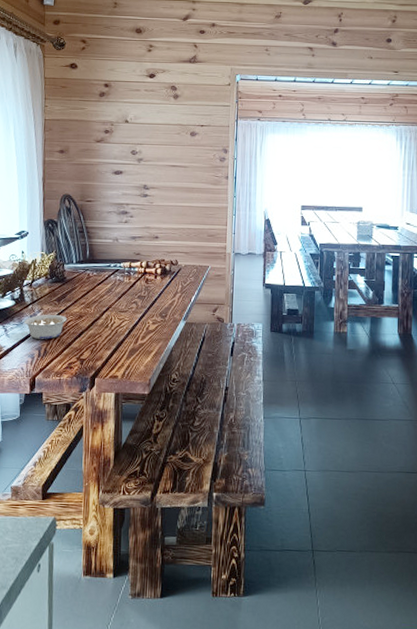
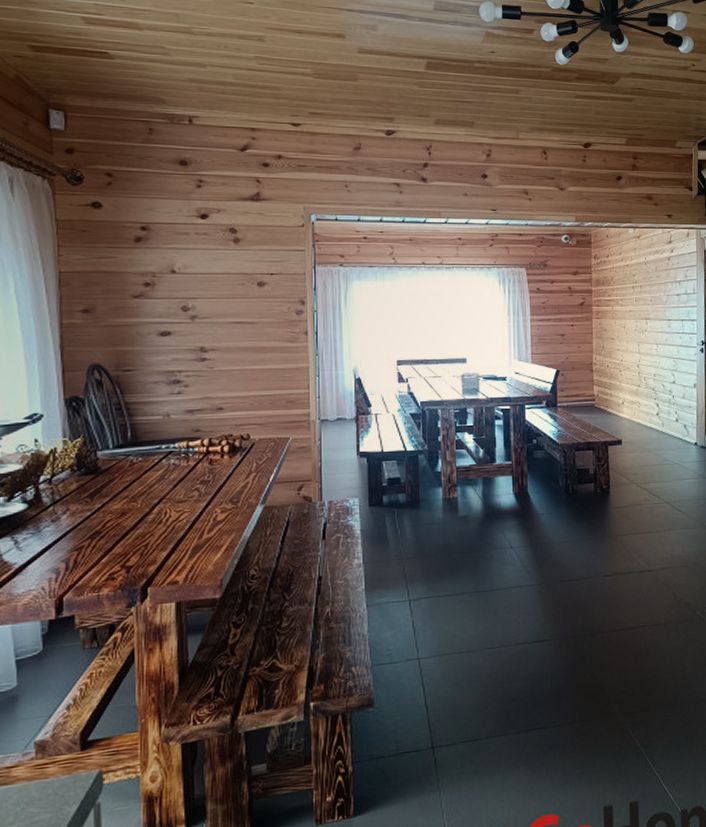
legume: present [23,314,68,339] -> none [41,514,105,549]

